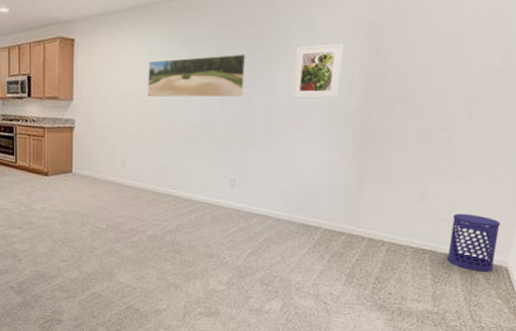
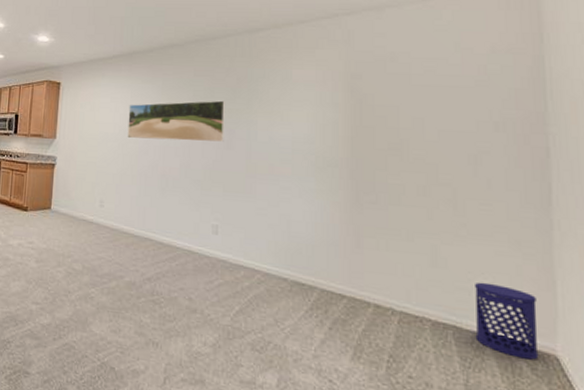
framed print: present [292,43,344,99] -> none [274,93,324,148]

